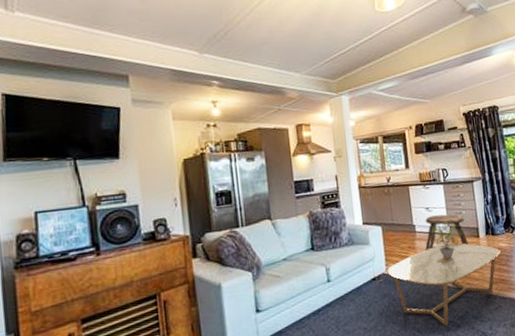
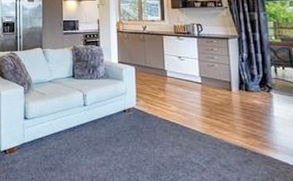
coffee table: present [387,242,500,326] -> none [137,91,254,167]
stool: present [425,214,468,251] -> none [175,64,219,96]
potted plant: present [429,219,461,258] -> none [180,69,212,105]

